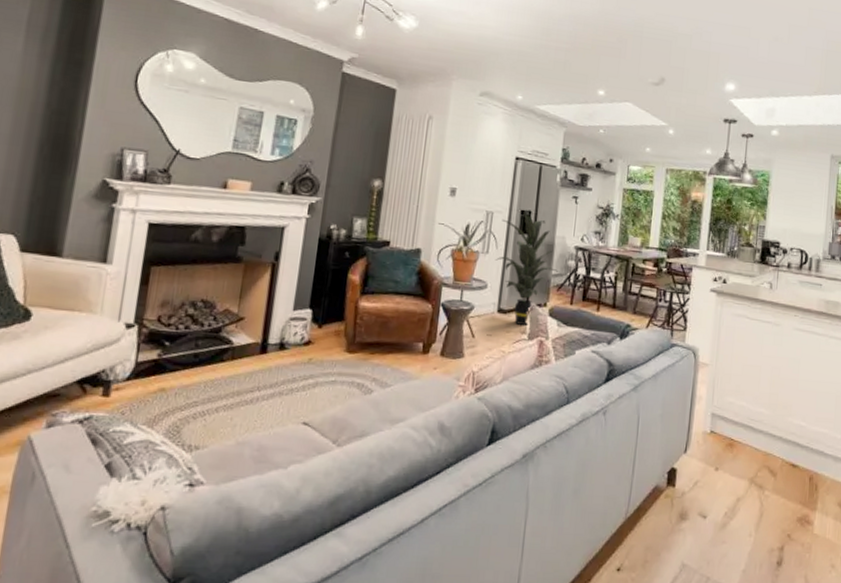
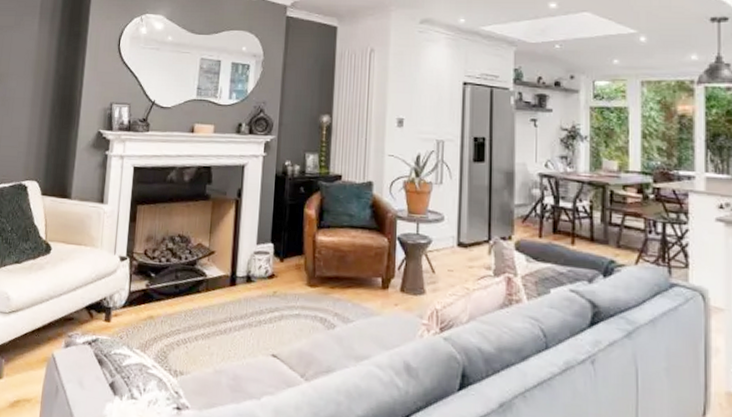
indoor plant: present [495,213,560,325] -> none [450,140,524,260]

